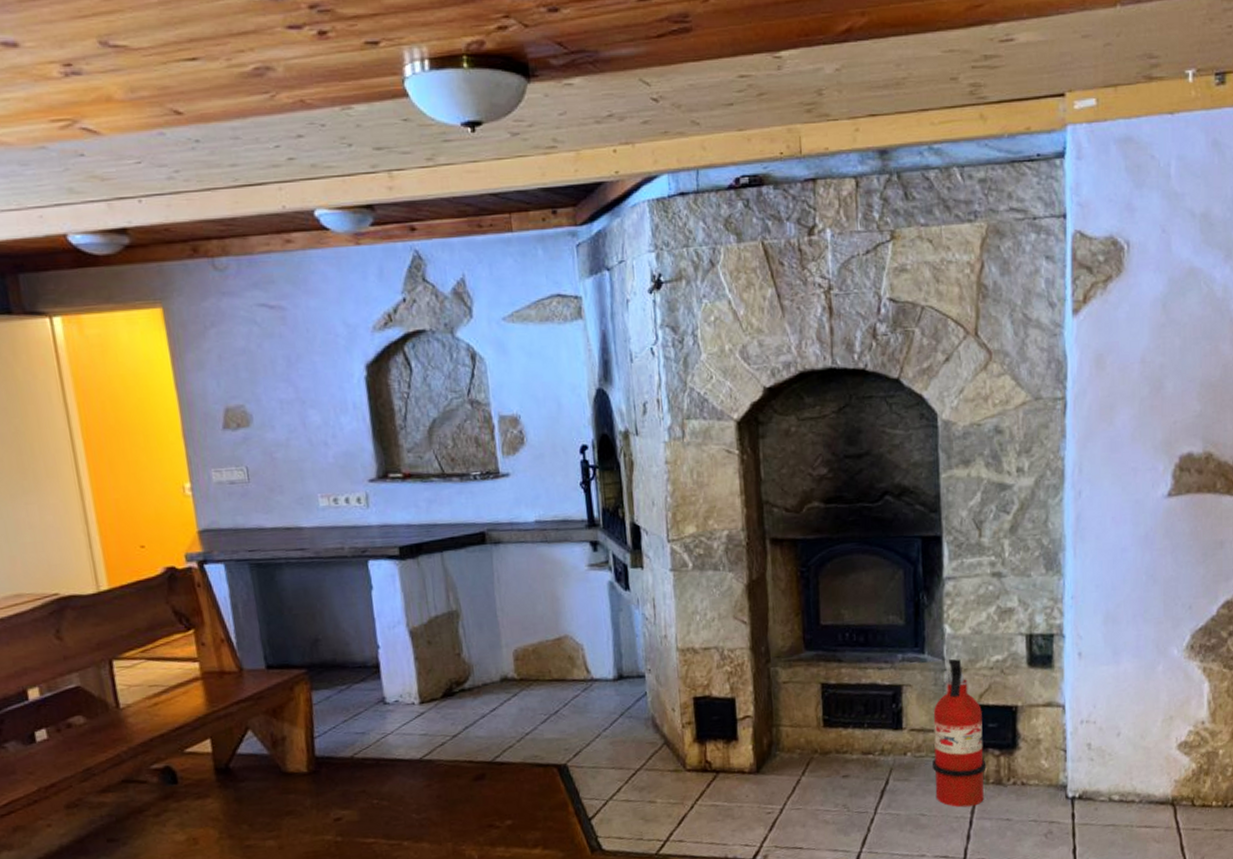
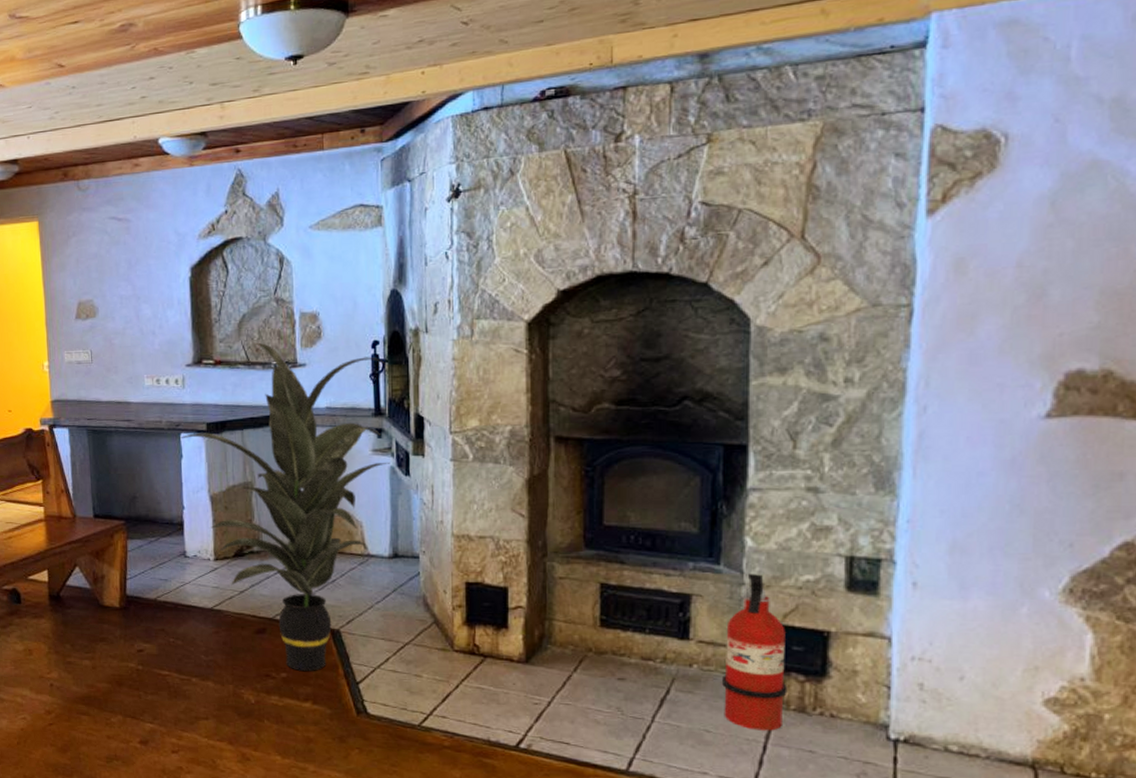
indoor plant: none [365,451,609,815] -> present [178,342,390,671]

